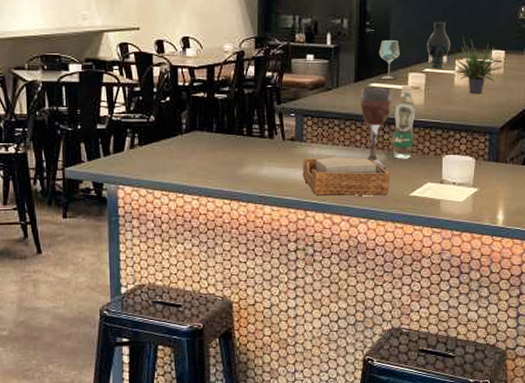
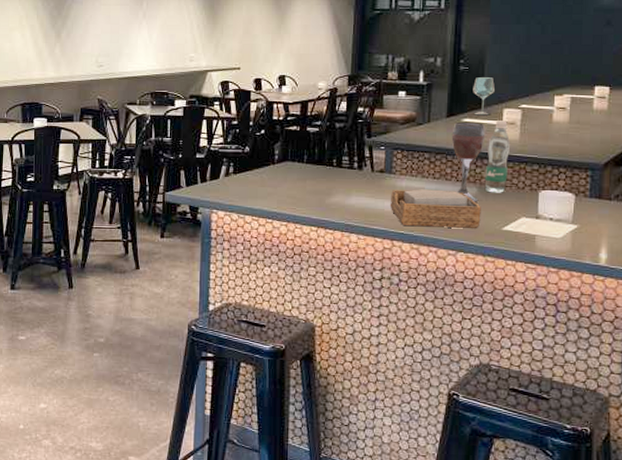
vase: present [426,22,451,69] -> none [523,59,550,105]
potted plant: present [449,36,506,94] -> none [547,73,610,130]

